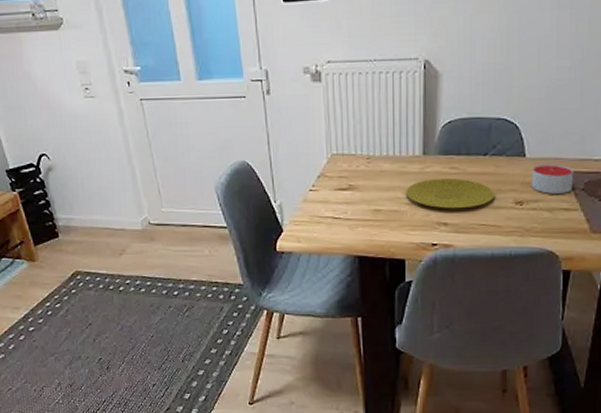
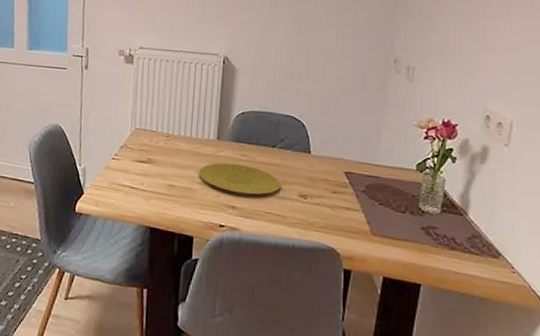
candle: present [531,163,574,194] -> none [315,162,356,193]

